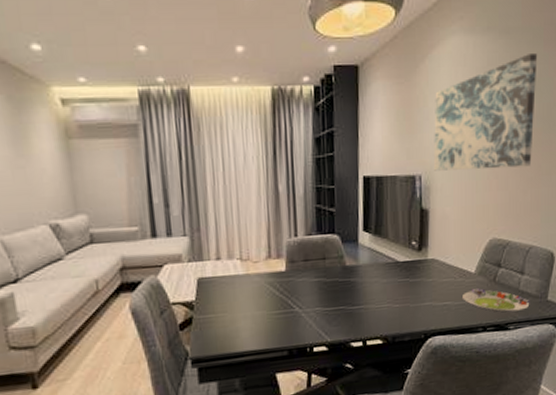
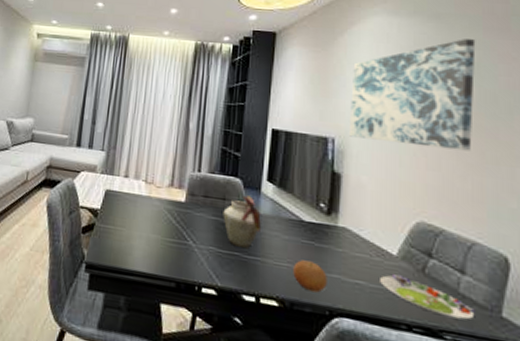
vase: none [325,250,361,302] -> present [223,195,261,249]
fruit: none [393,296,421,323] -> present [293,260,327,293]

